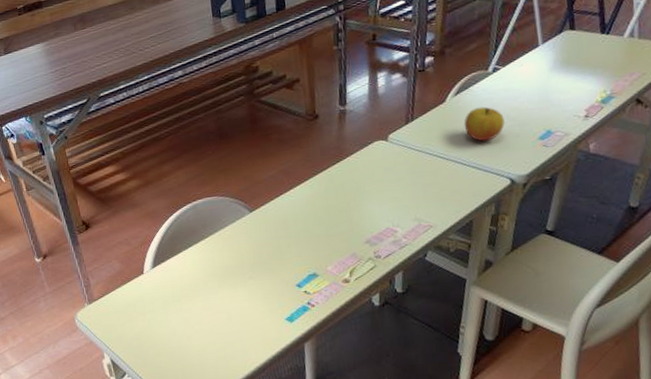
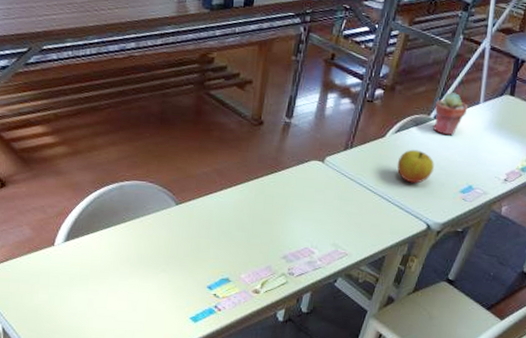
potted succulent: none [490,41,528,86] -> present [433,92,468,136]

